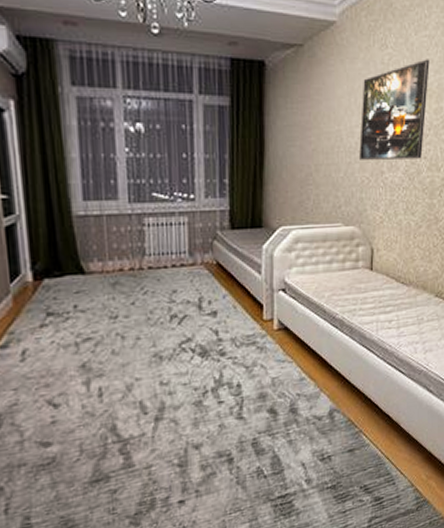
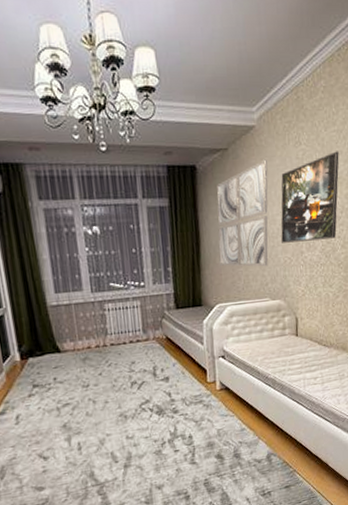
wall art: none [285,61,348,186] -> present [216,159,269,267]

